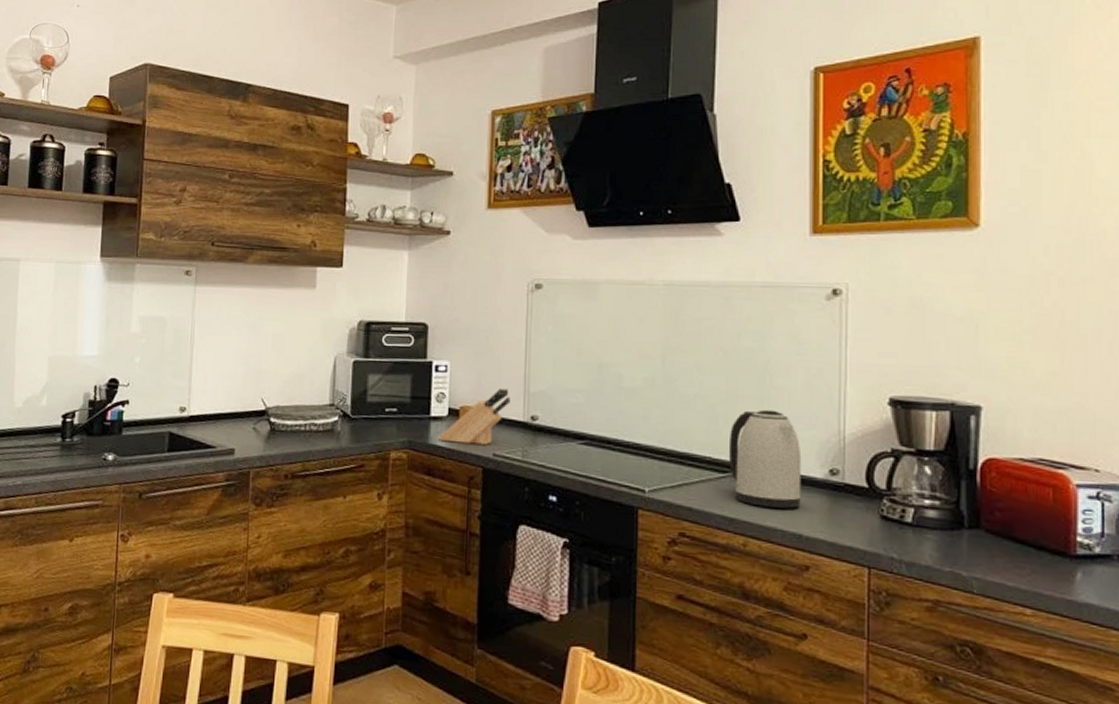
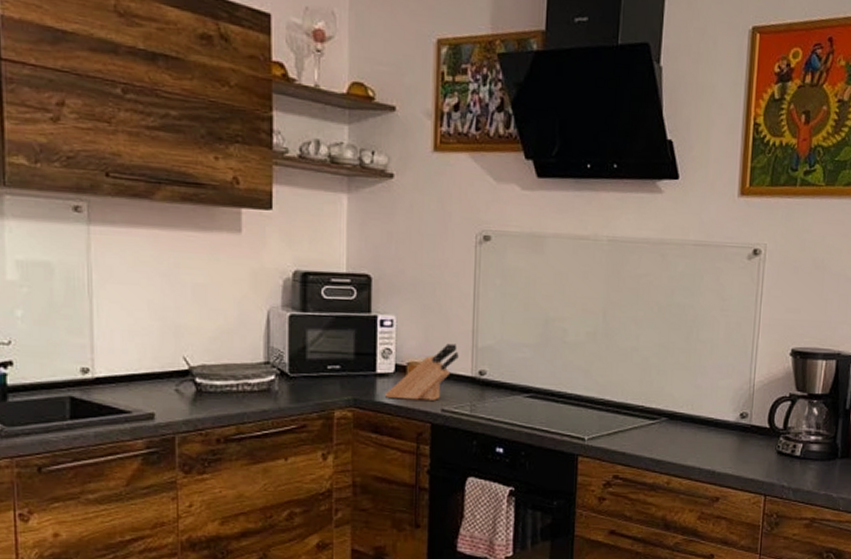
kettle: present [728,409,802,509] -> none [658,361,719,449]

